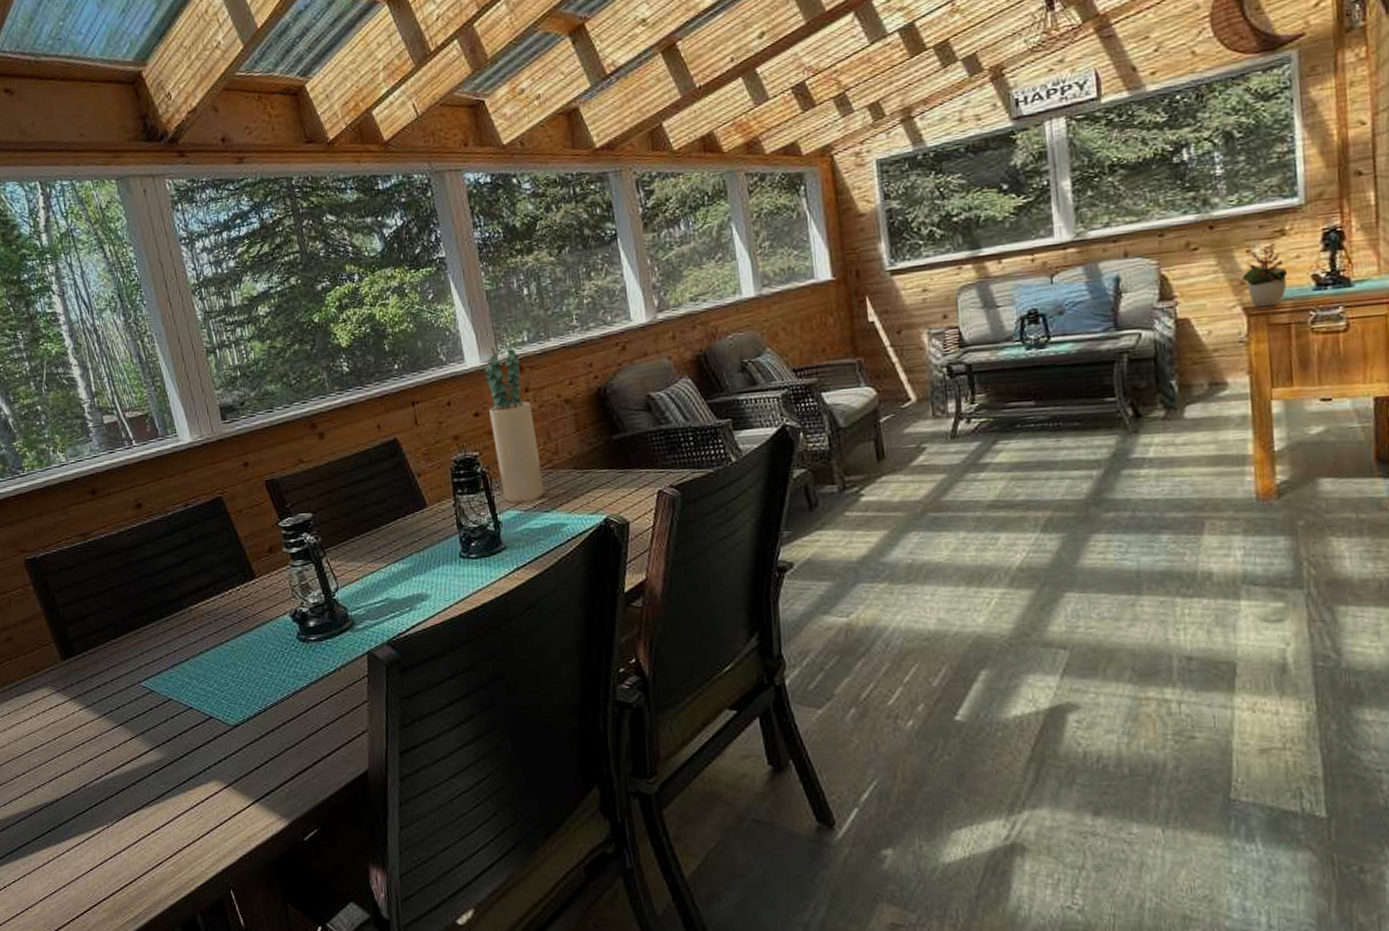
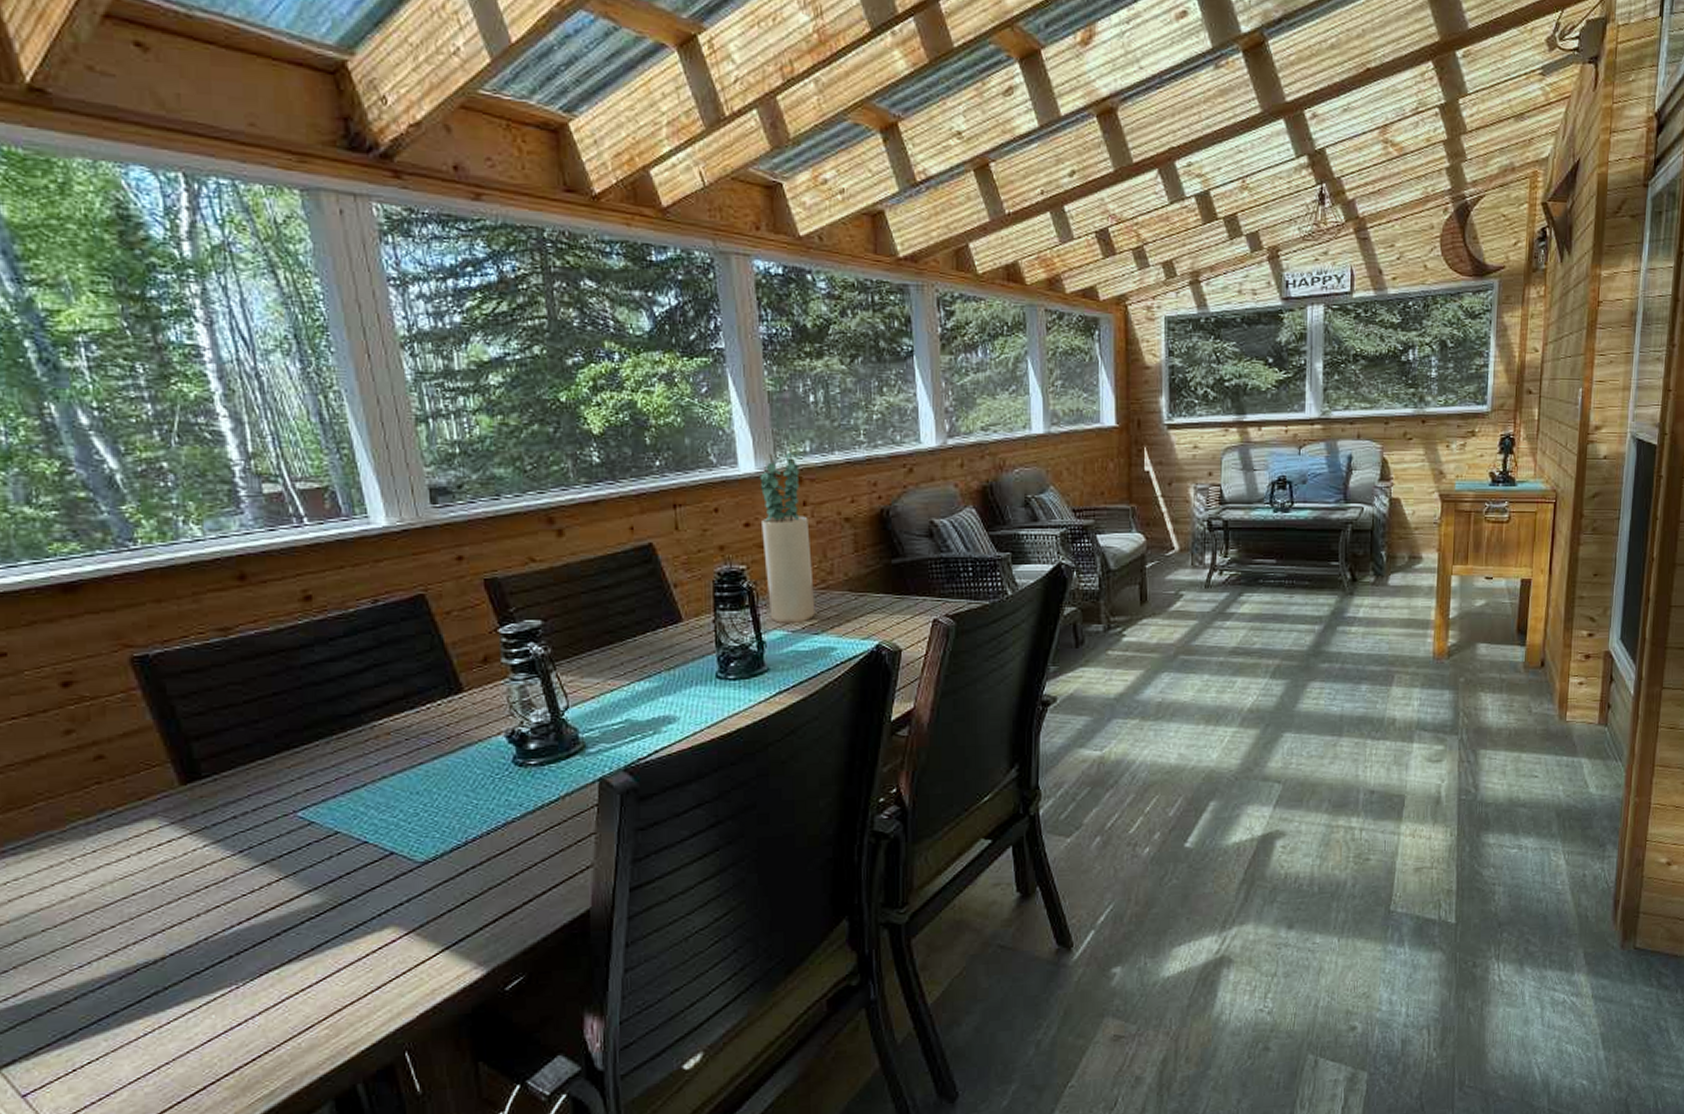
decorative plant: present [1241,248,1288,308] -> none [1440,445,1474,496]

